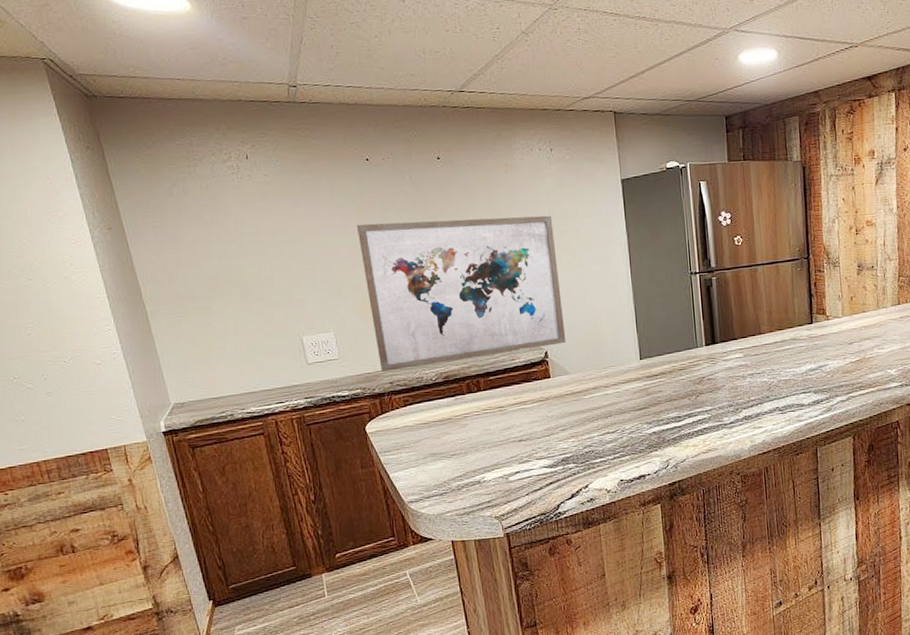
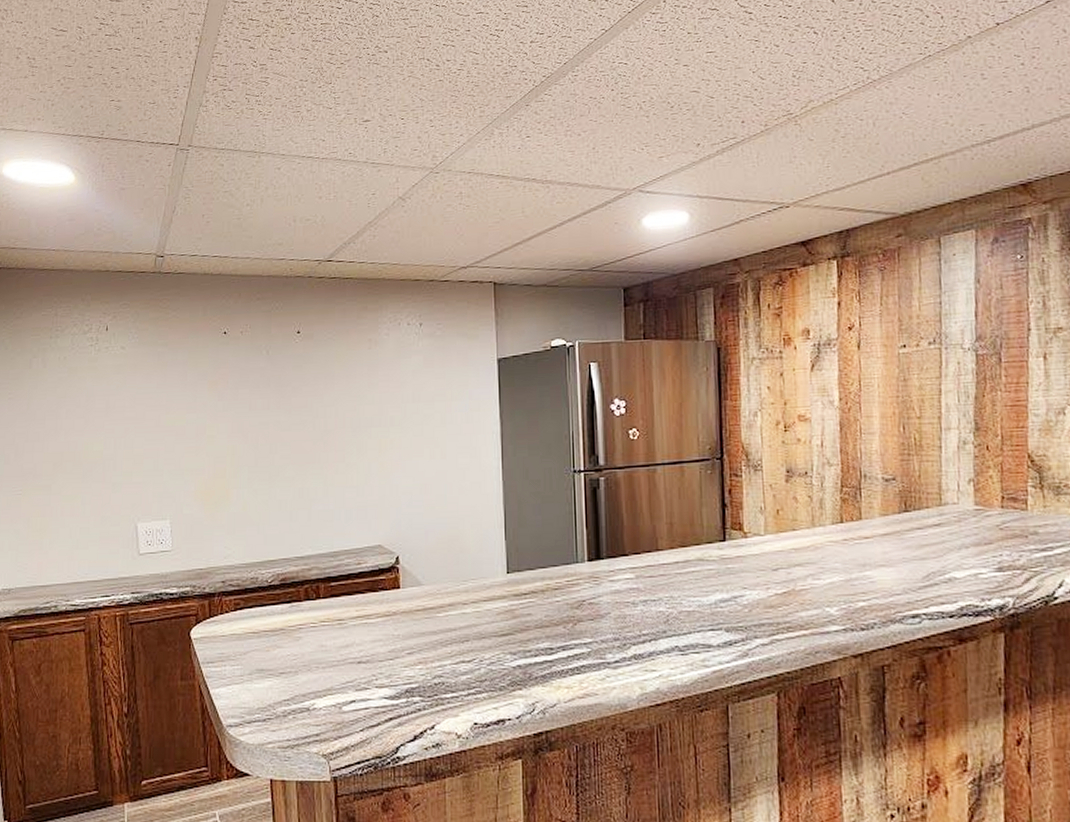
wall art: present [357,215,566,372] -> none [207,397,422,568]

